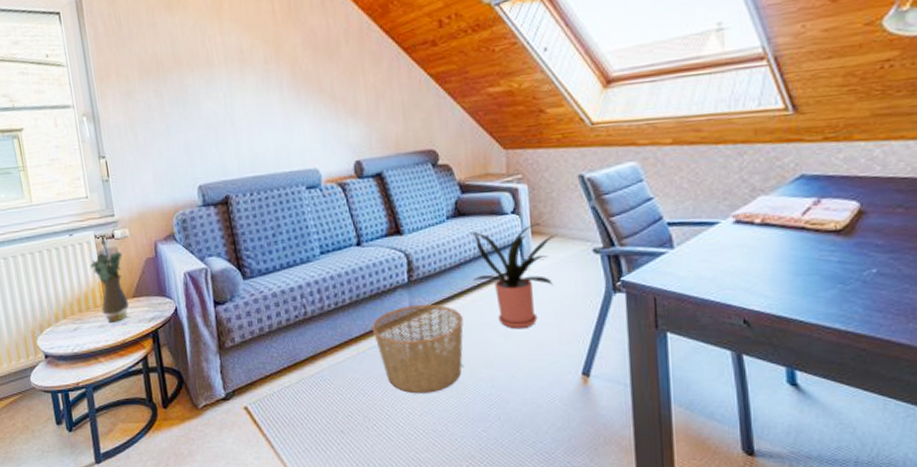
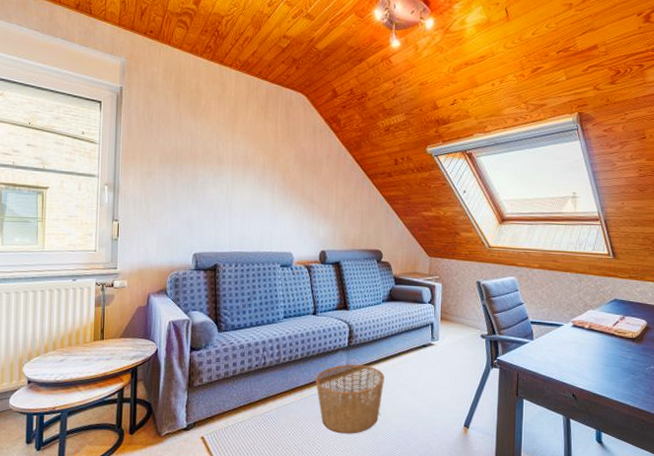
vase: present [90,249,130,322] -> none [87,296,118,357]
house plant: present [470,223,557,328] -> none [395,312,458,388]

